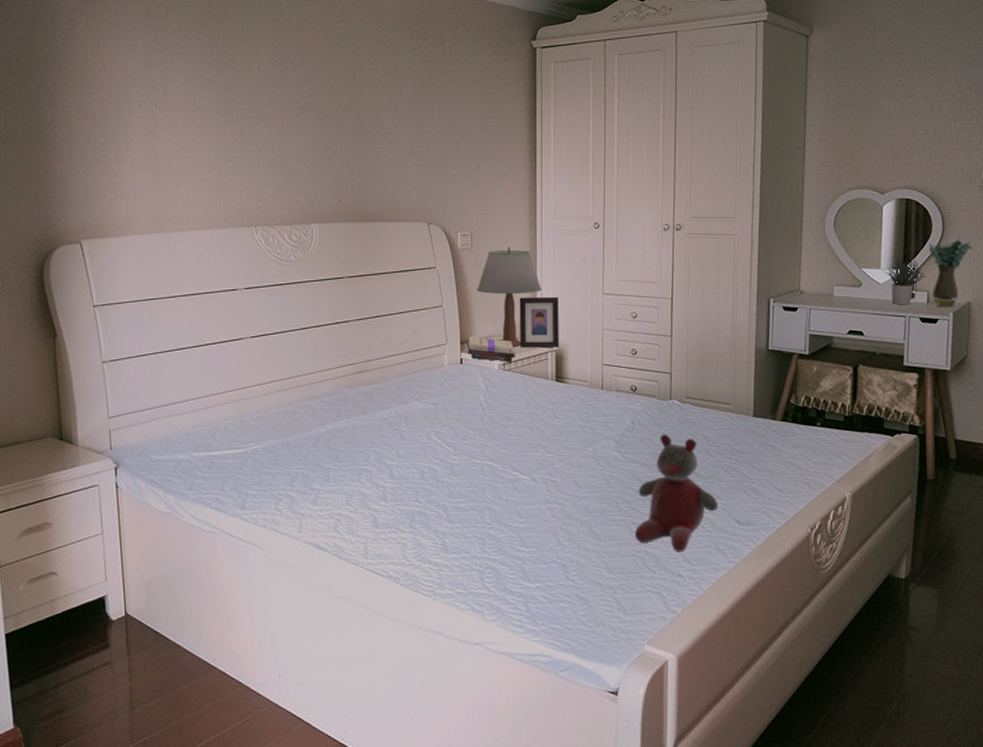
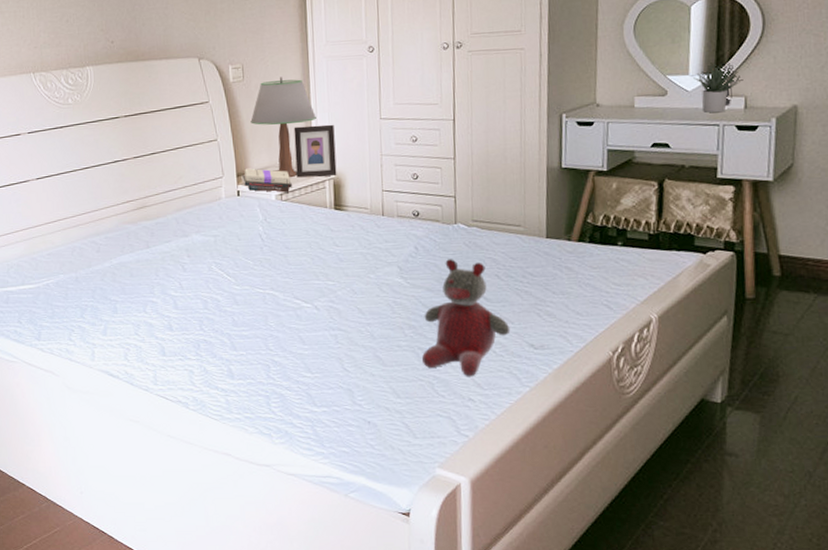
vase: present [928,237,972,308] -> none [745,35,799,114]

